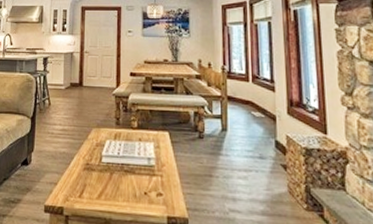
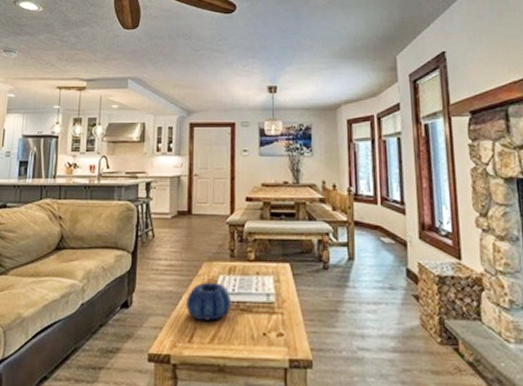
decorative bowl: none [76,145,117,180] -> present [185,282,232,321]

